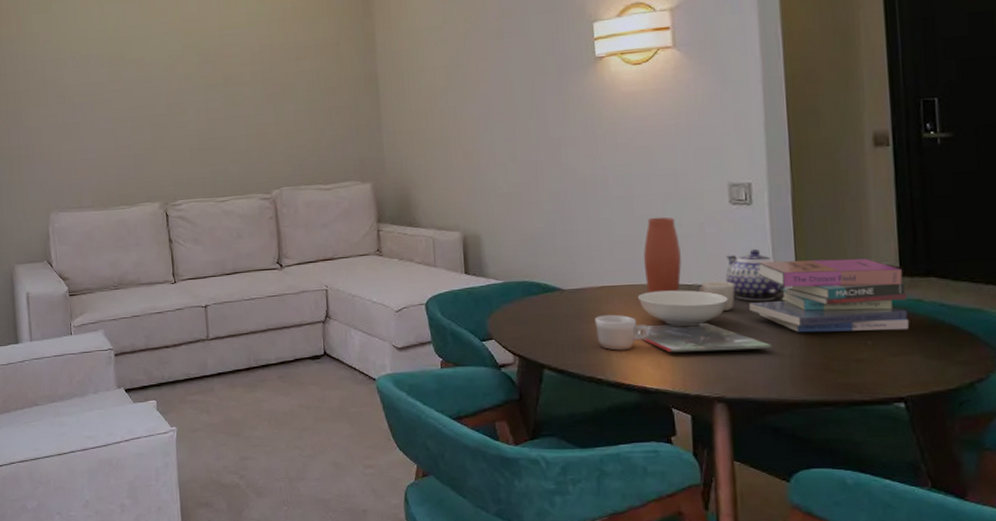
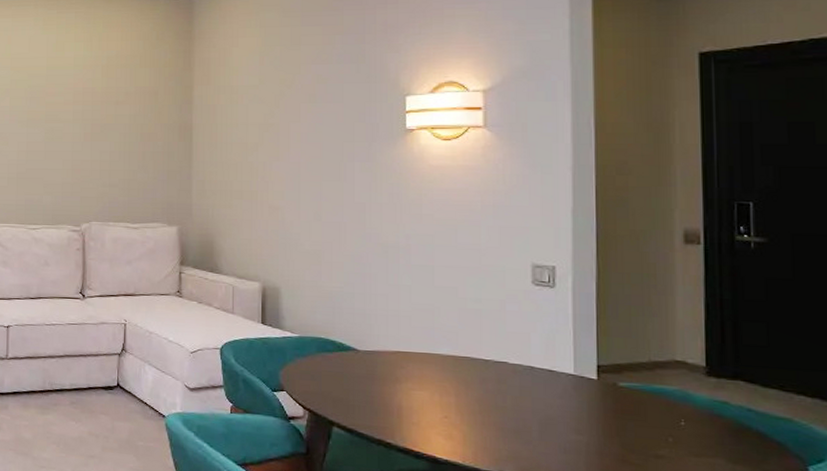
cup: present [594,314,648,351] -> none [387,379,441,418]
bowl: present [637,290,728,327] -> none [432,362,525,402]
magazine: present [638,322,772,353] -> none [431,394,568,434]
vase: present [643,217,682,293] -> none [441,289,479,365]
cup: present [699,280,735,311] -> none [496,358,533,390]
teapot: present [725,248,787,301] -> none [523,331,586,385]
books: present [748,258,910,333] -> none [546,345,714,432]

